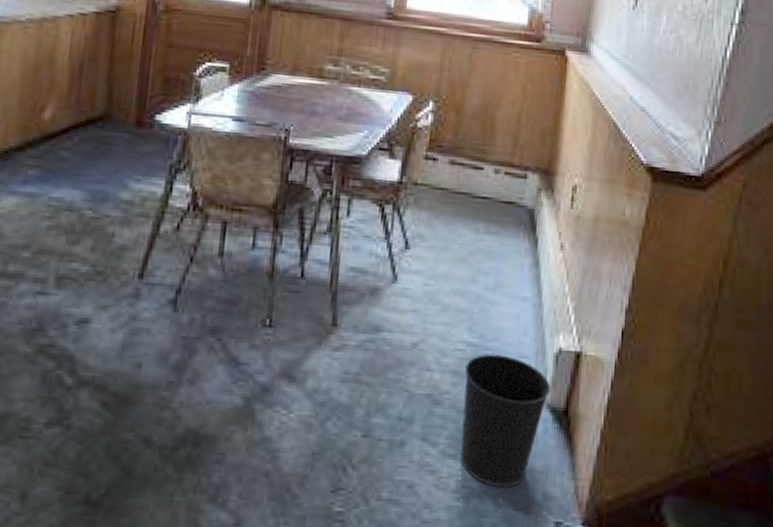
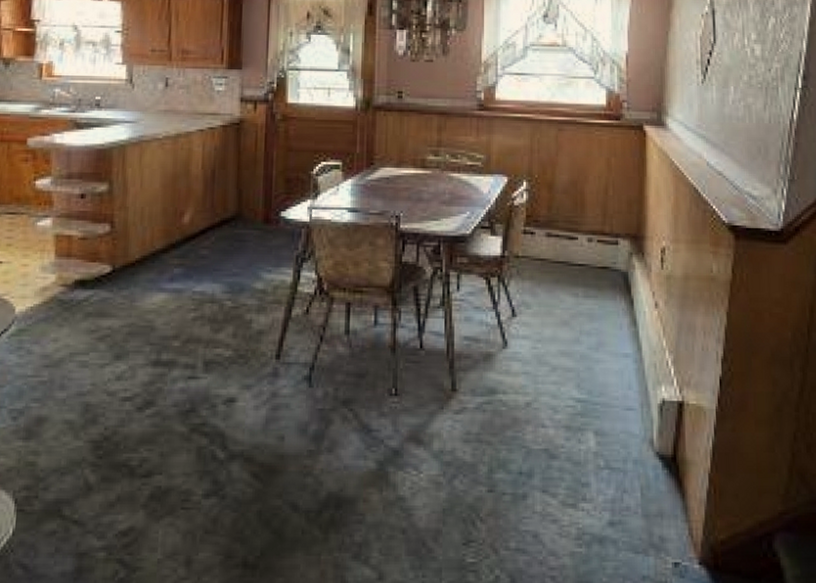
wastebasket: present [460,353,551,488] -> none [577,408,658,532]

